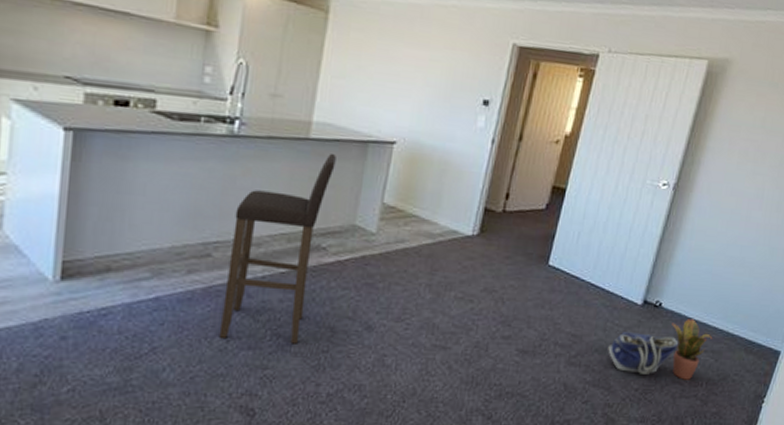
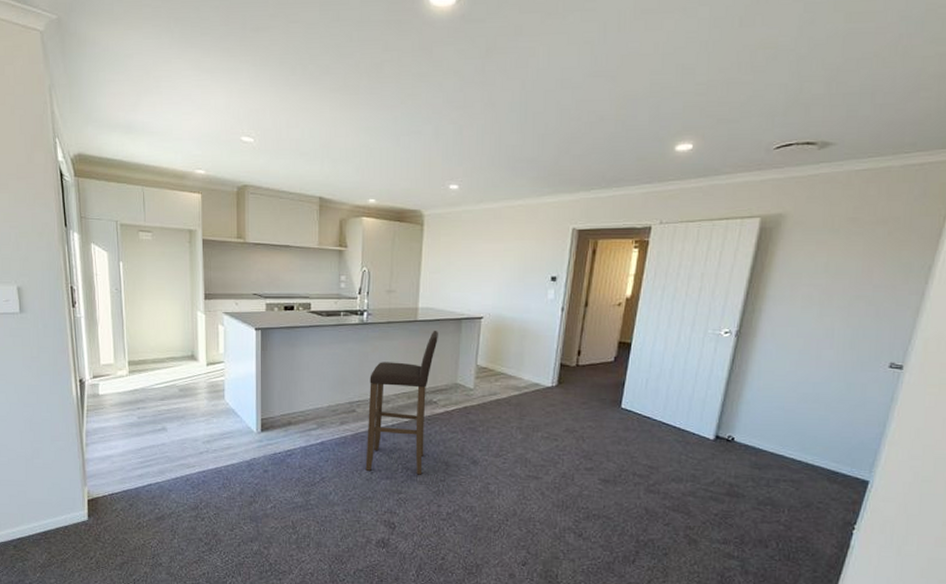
tote bag: present [608,332,679,374] -> none [684,464,756,501]
potted plant: present [672,319,713,380] -> none [746,451,791,507]

